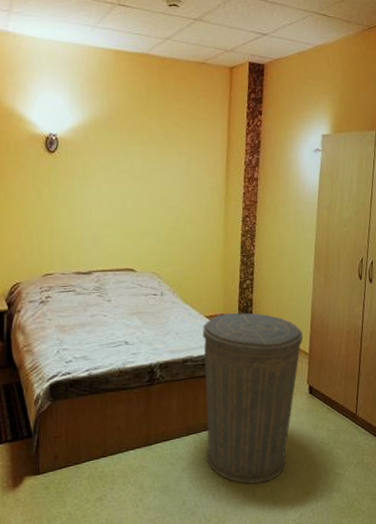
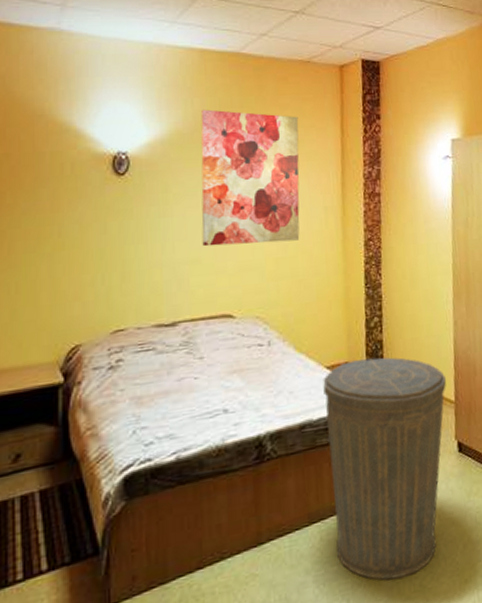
wall art: none [112,101,193,214] -> present [201,109,300,247]

